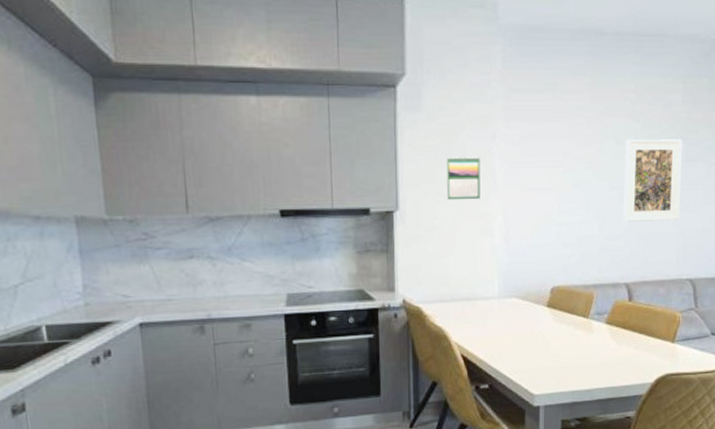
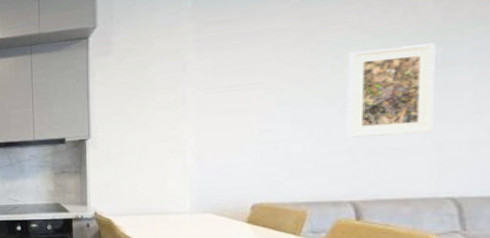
calendar: present [447,157,480,200] -> none [136,87,170,128]

